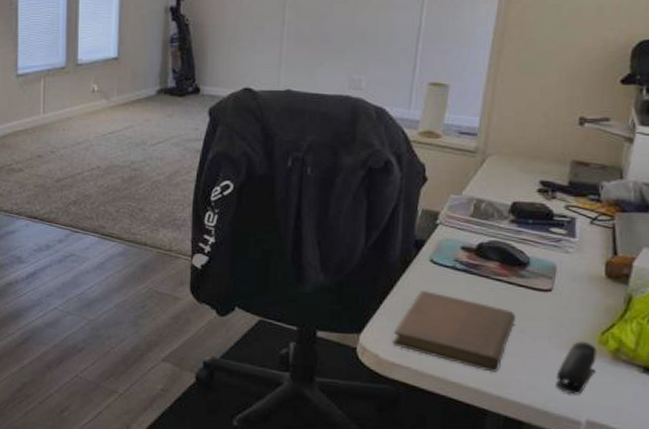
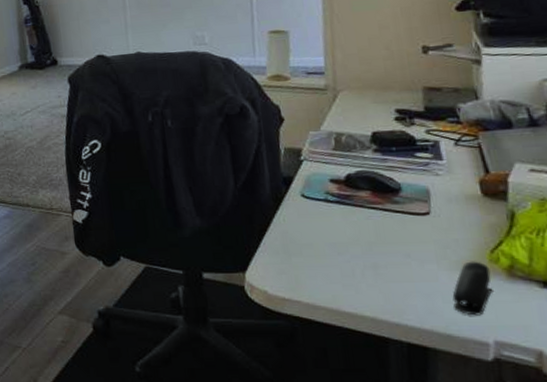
notebook: present [392,291,516,372] -> none [278,225,399,299]

